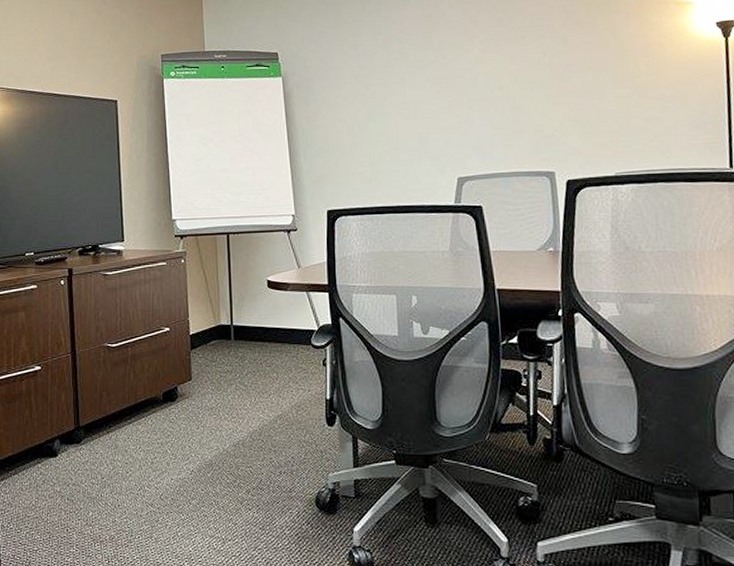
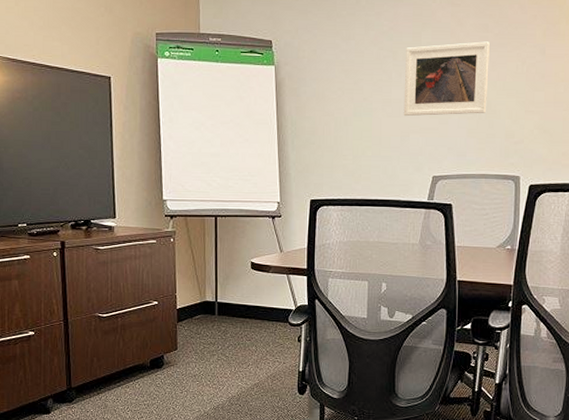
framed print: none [417,36,510,118] -> present [403,41,490,117]

